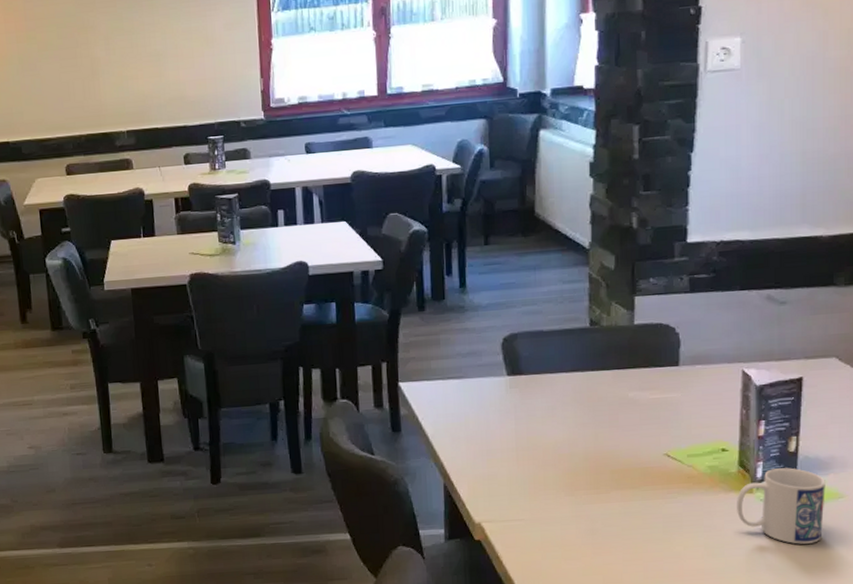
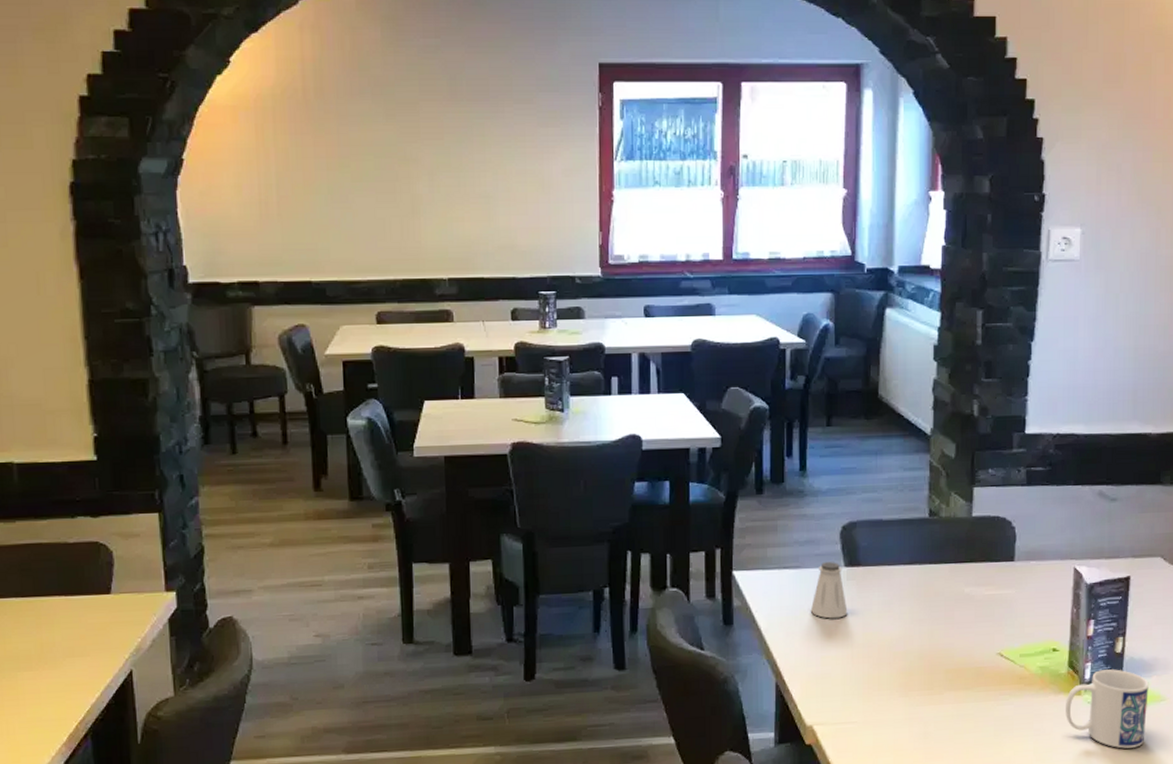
saltshaker: none [474,371,512,425] -> present [810,562,848,619]

